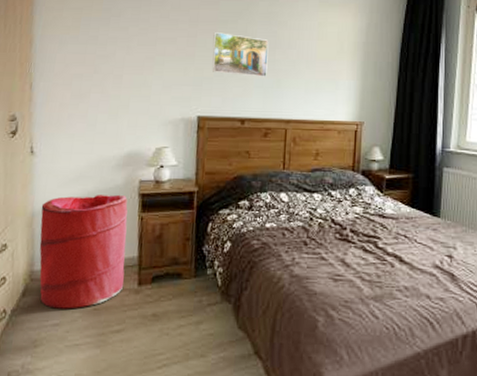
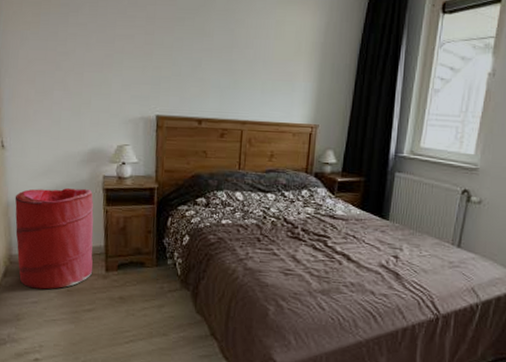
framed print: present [212,32,269,77] -> none [169,30,226,77]

